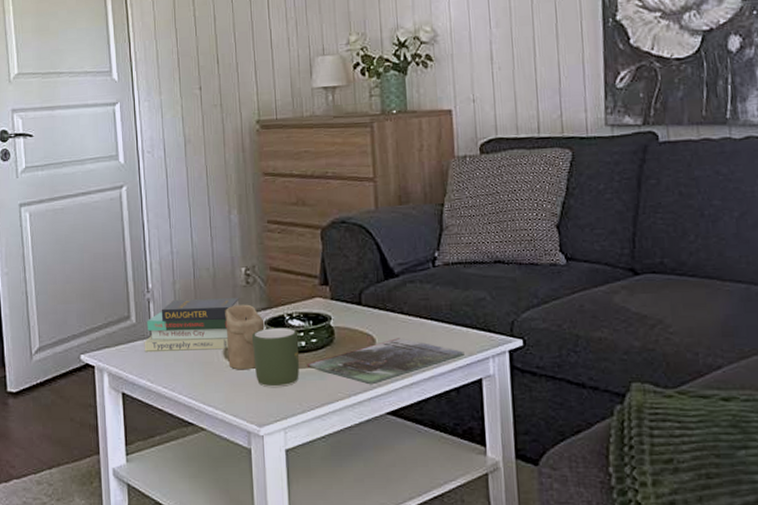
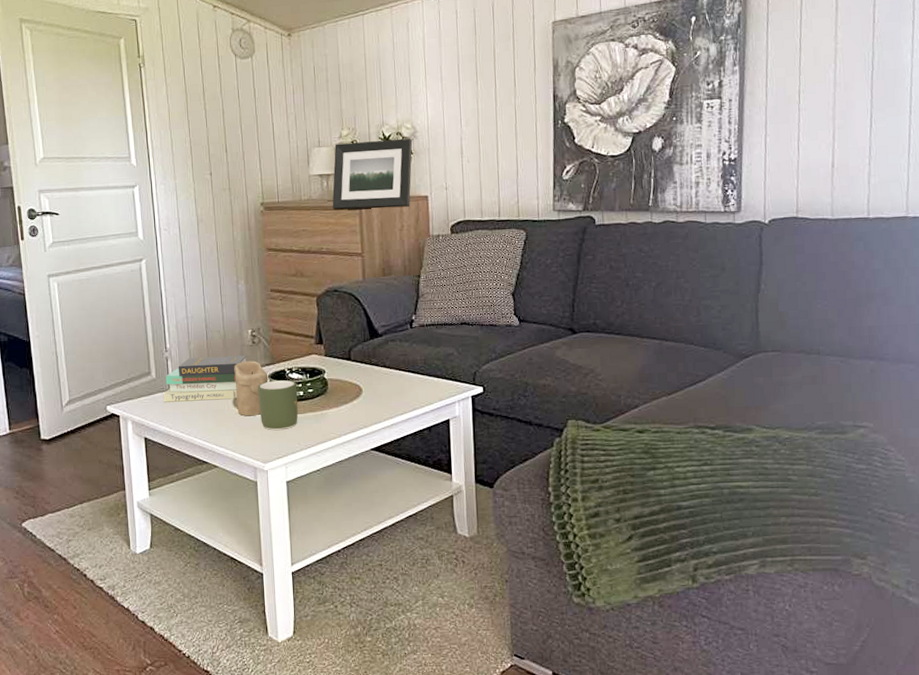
magazine: present [307,338,465,385] -> none [304,387,436,426]
picture frame: none [338,43,433,128] -> present [332,138,413,210]

